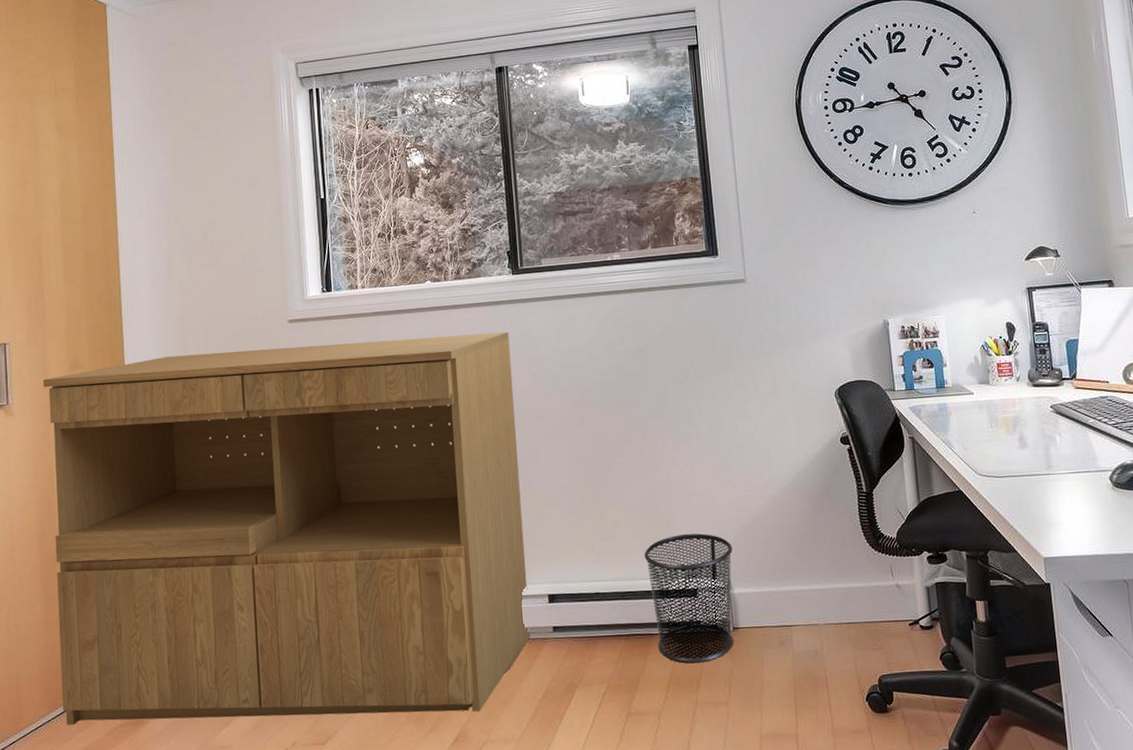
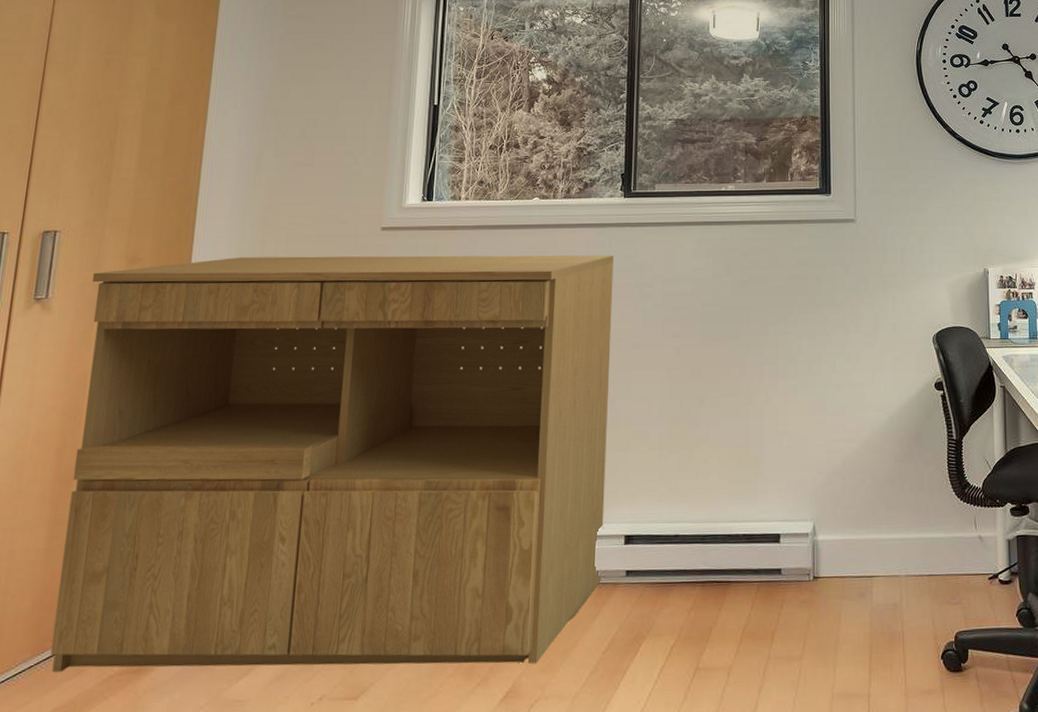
waste bin: present [644,533,734,664] -> none [729,475,821,615]

